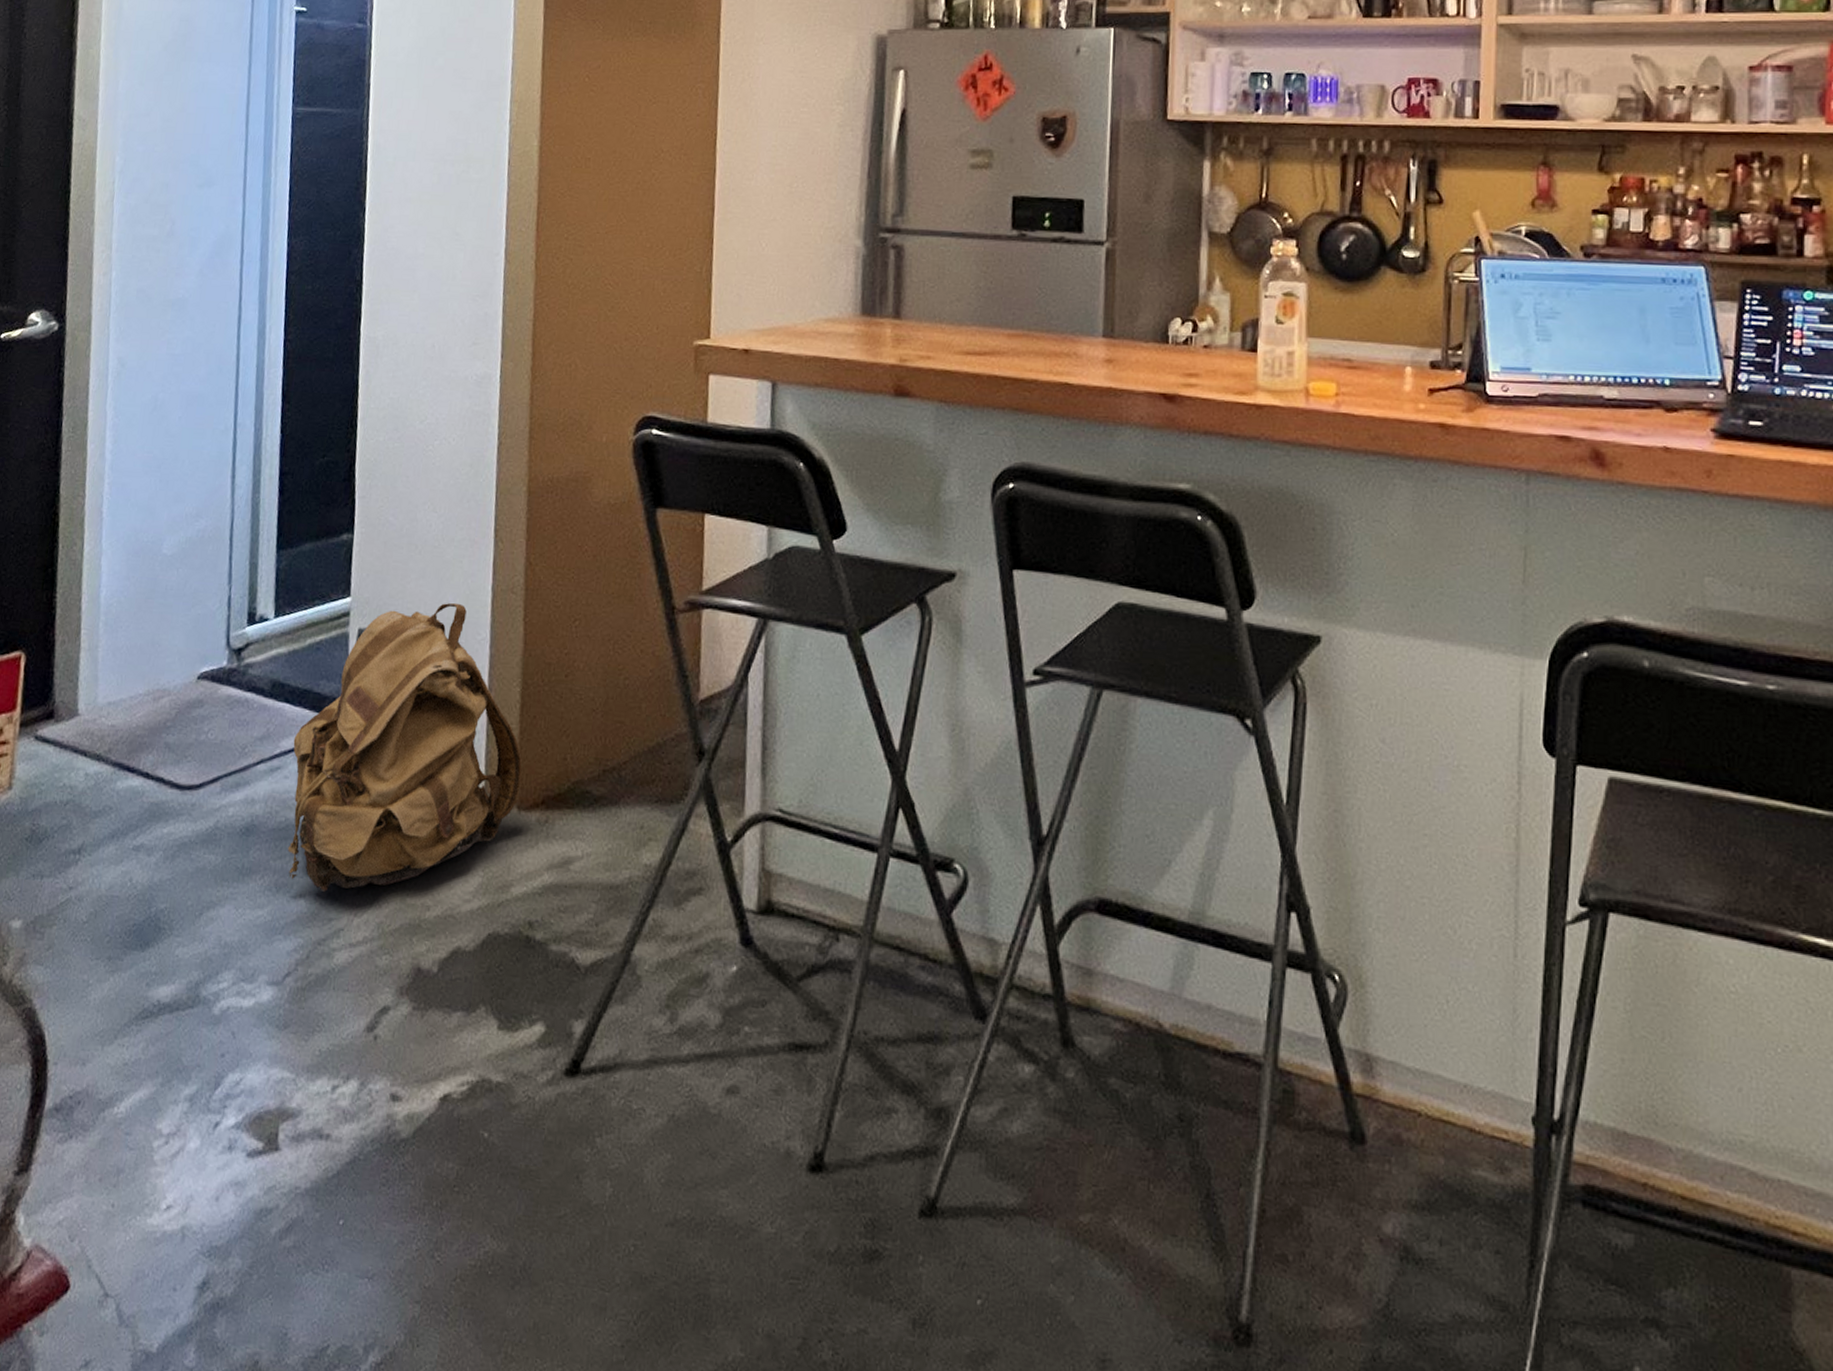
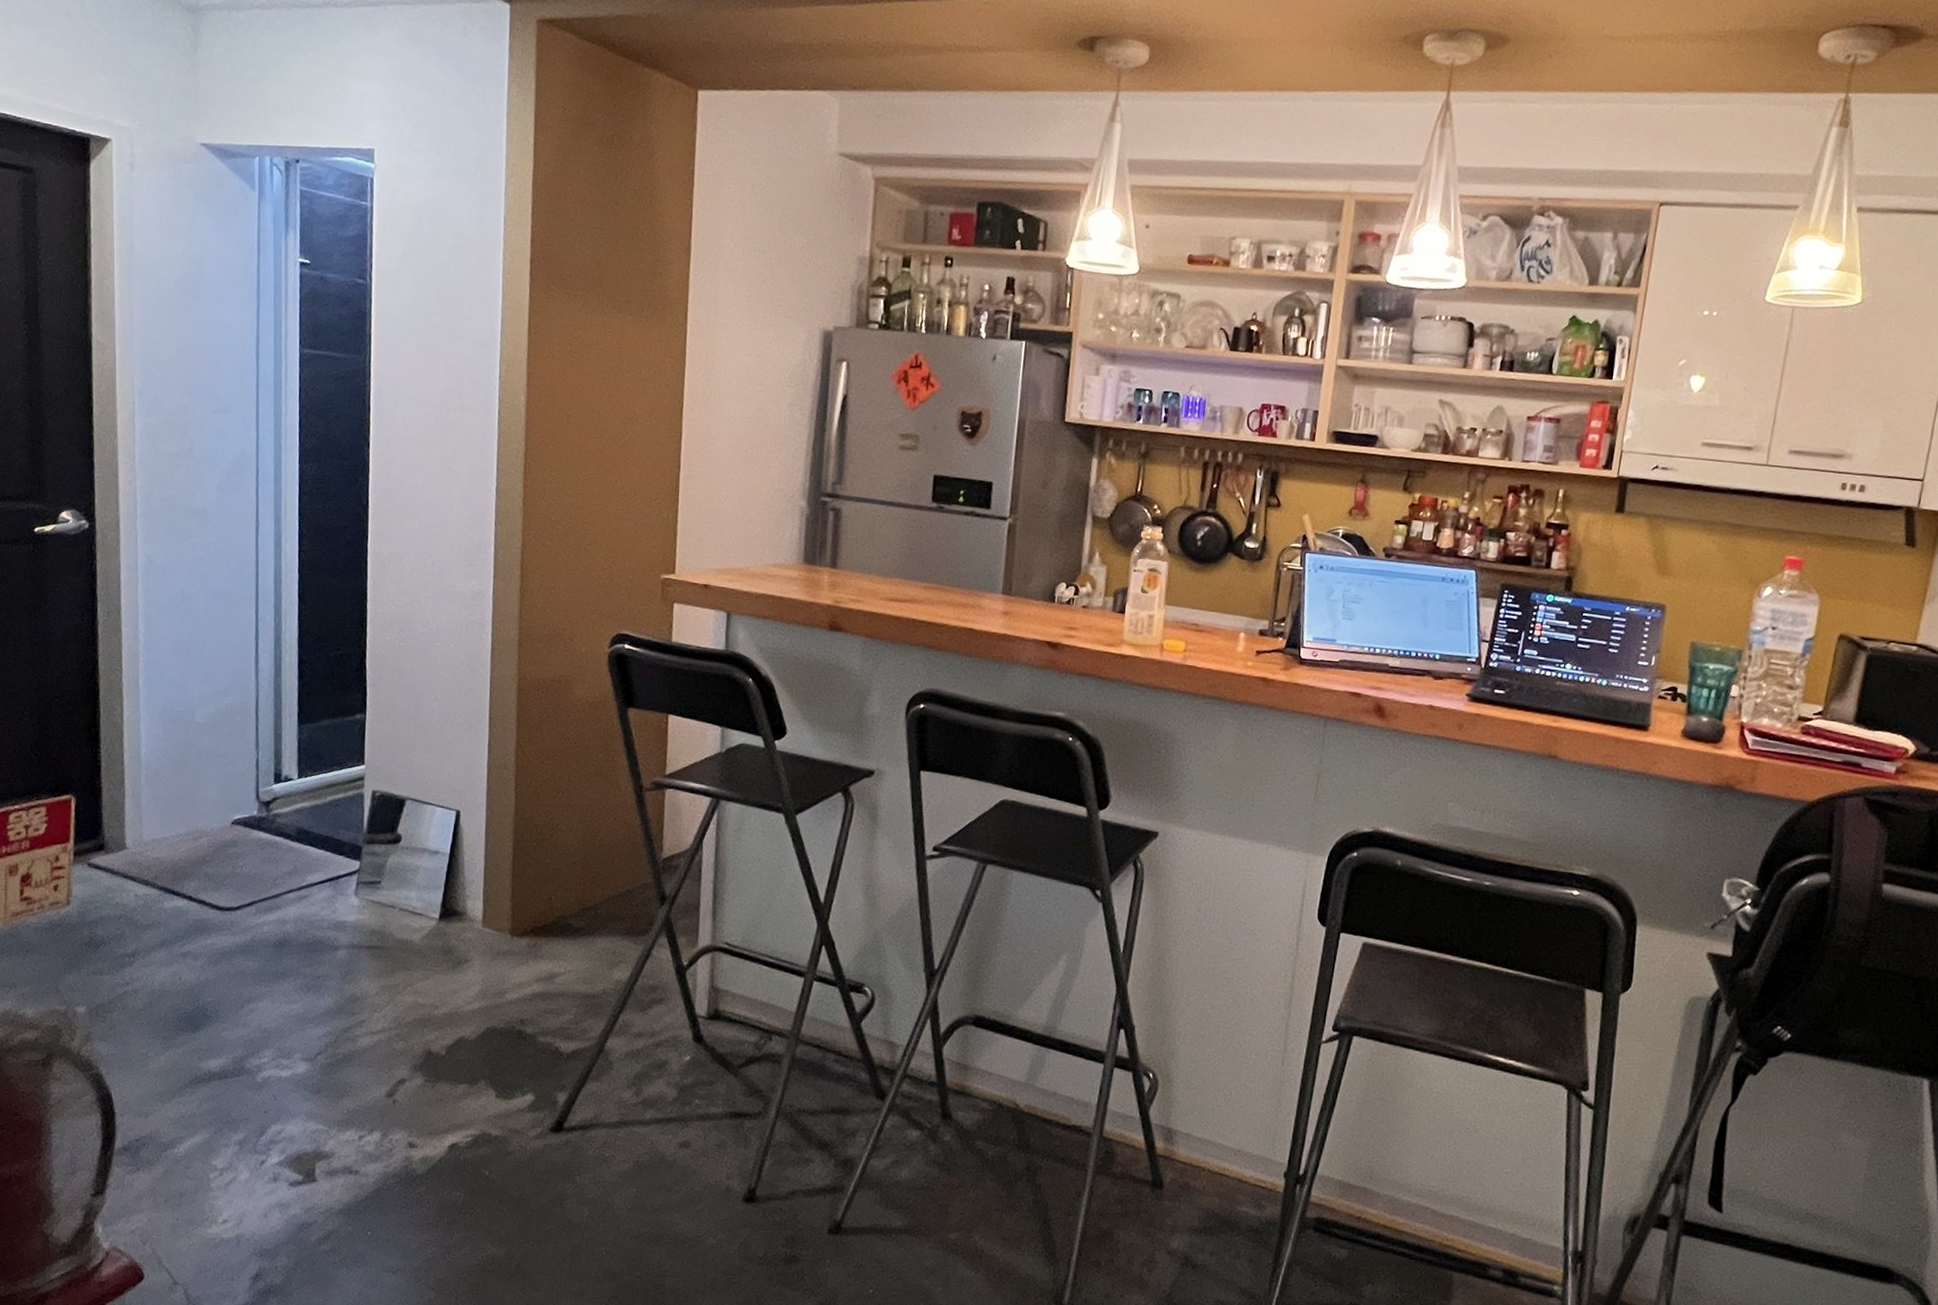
backpack: present [288,602,523,893] -> none [316,774,515,993]

